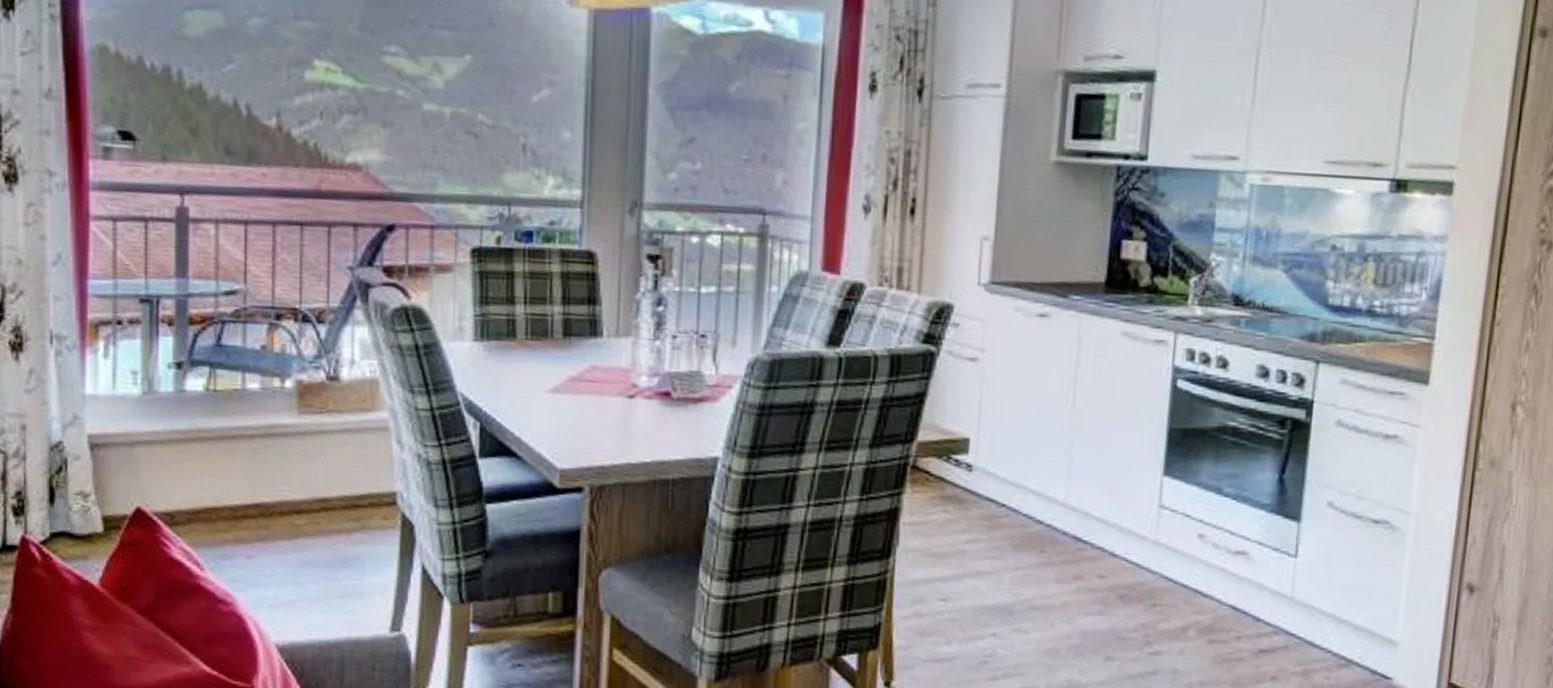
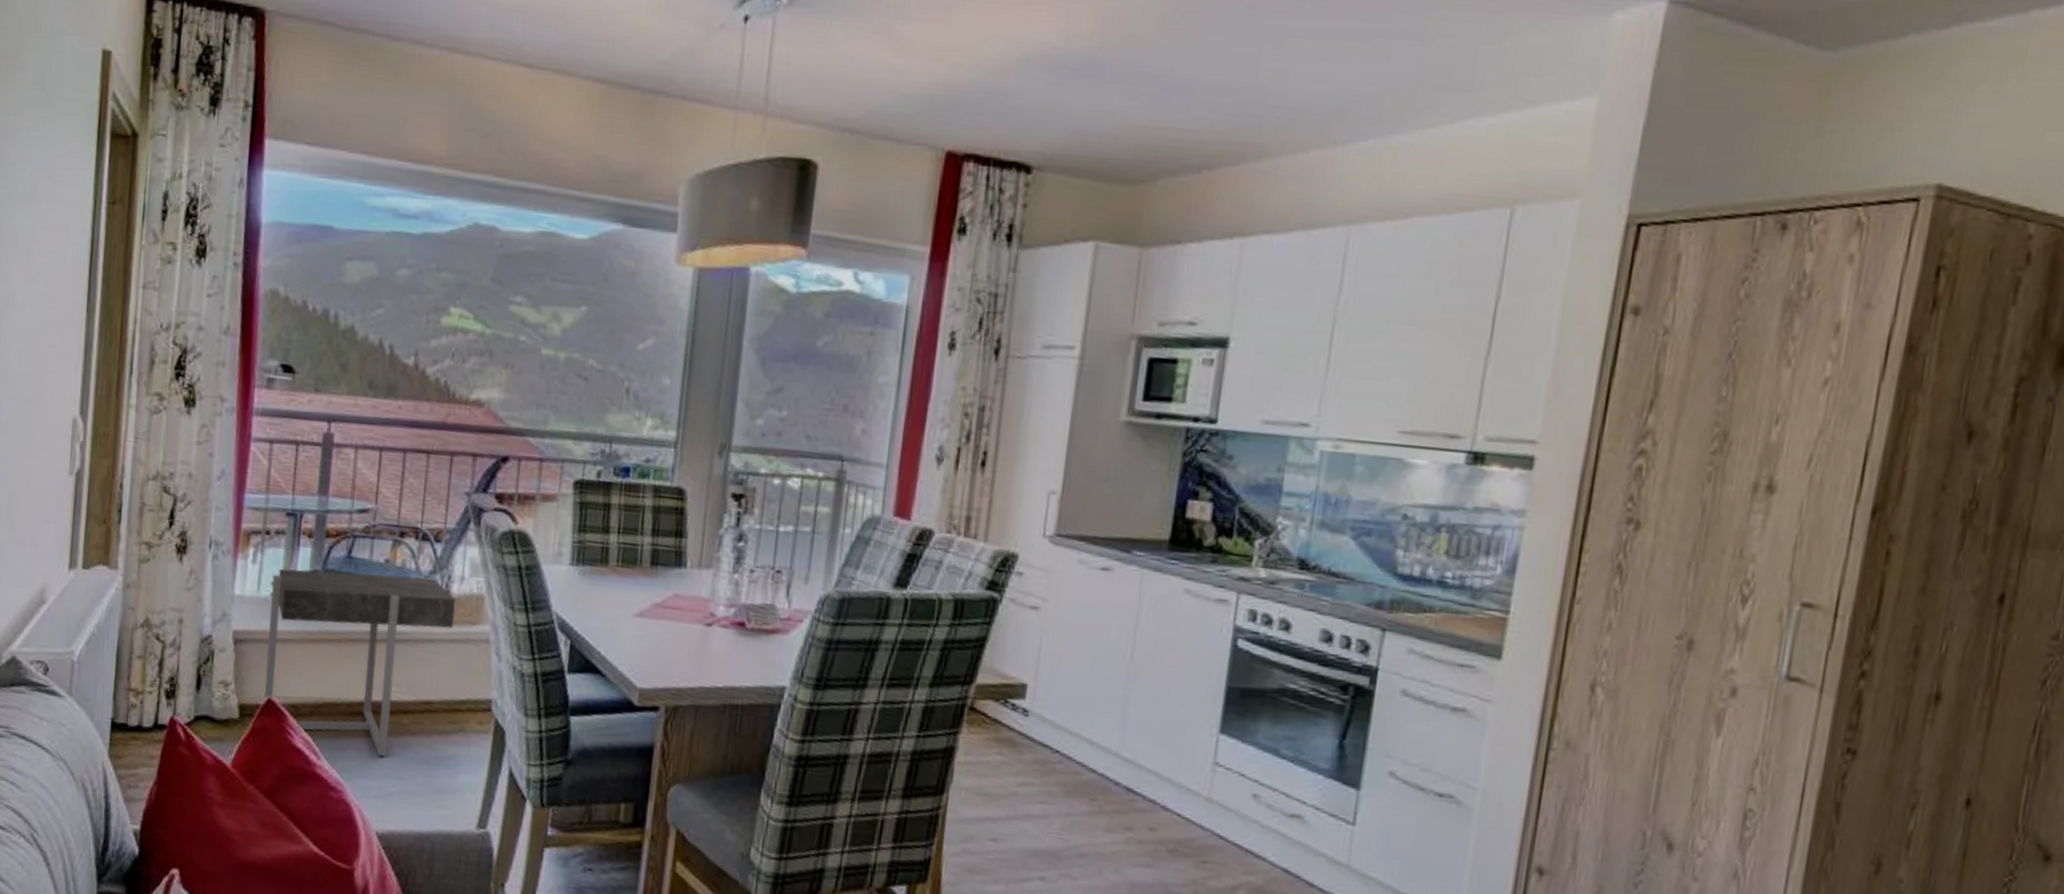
side table: none [128,361,347,562] -> present [263,568,455,756]

